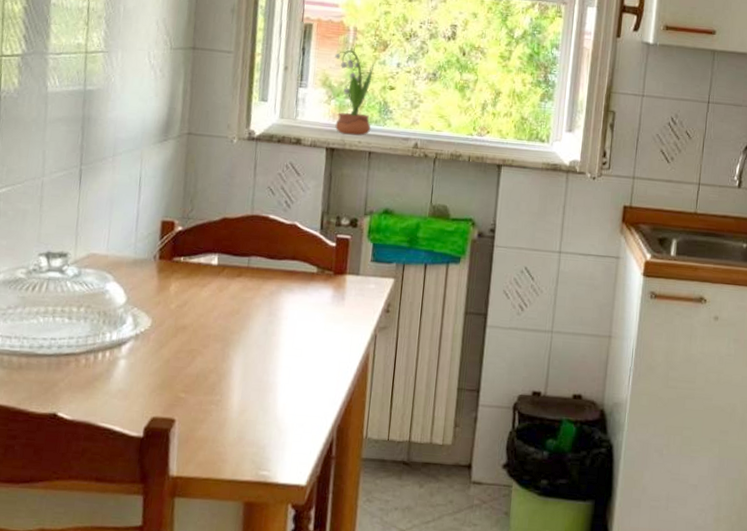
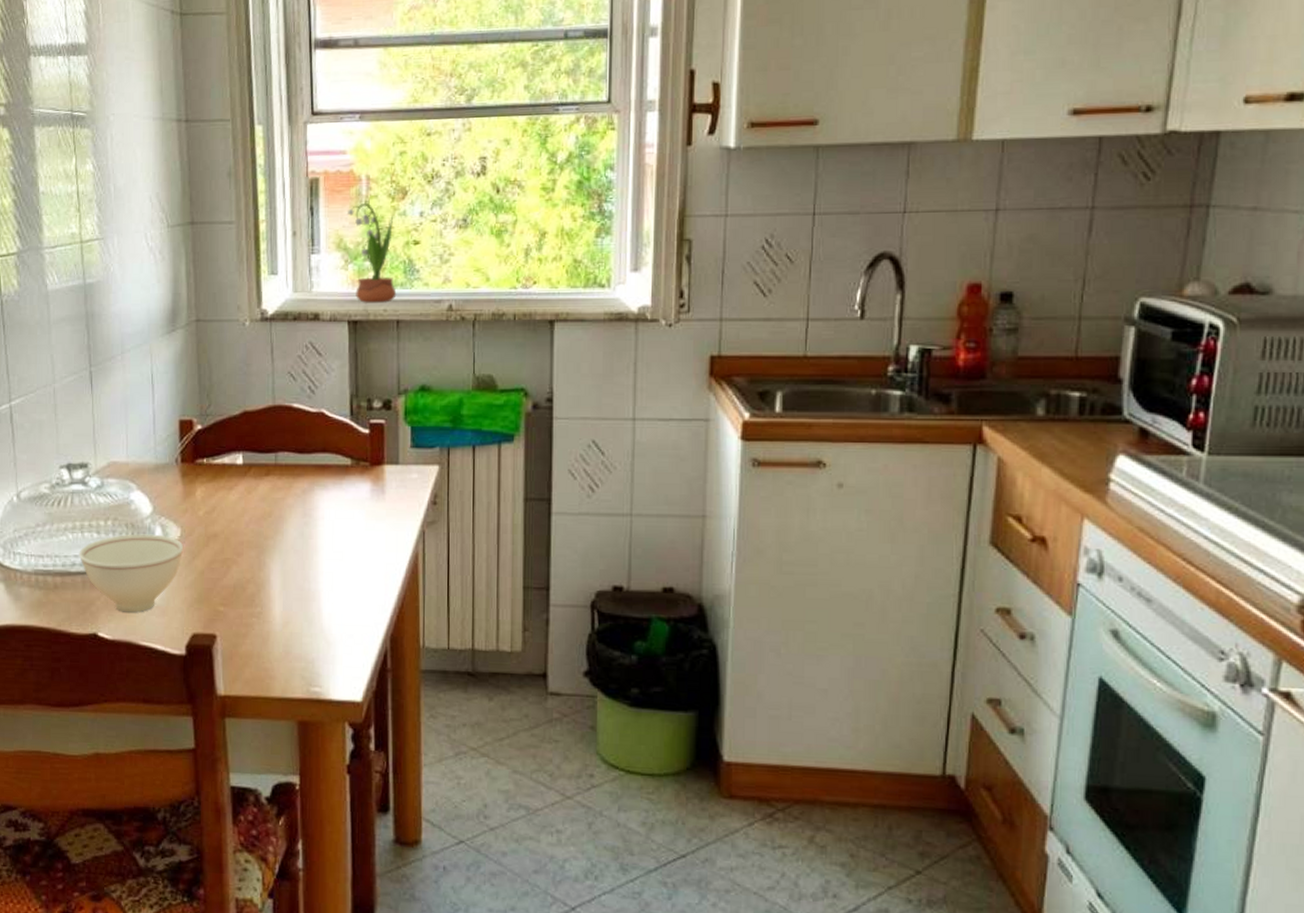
bowl: none [47,321,153,395] -> present [78,534,184,613]

